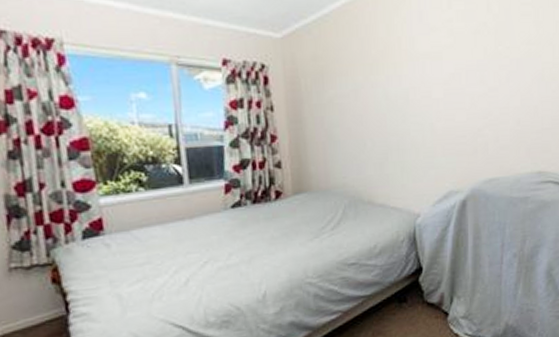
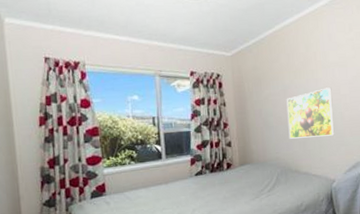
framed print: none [358,88,423,159] -> present [286,87,335,139]

